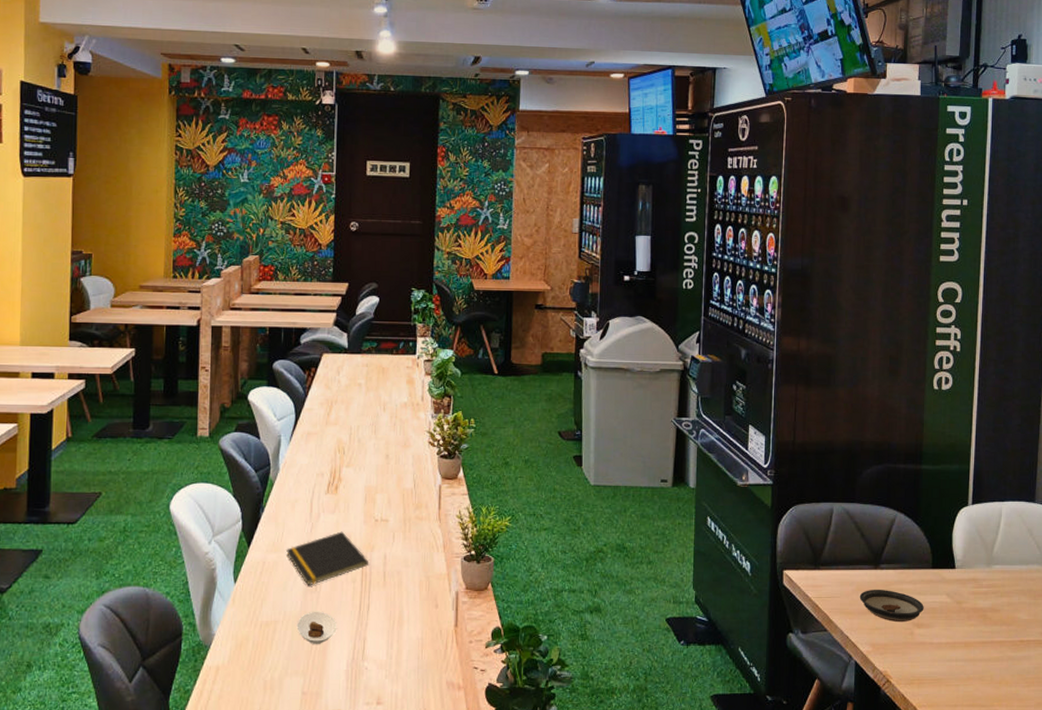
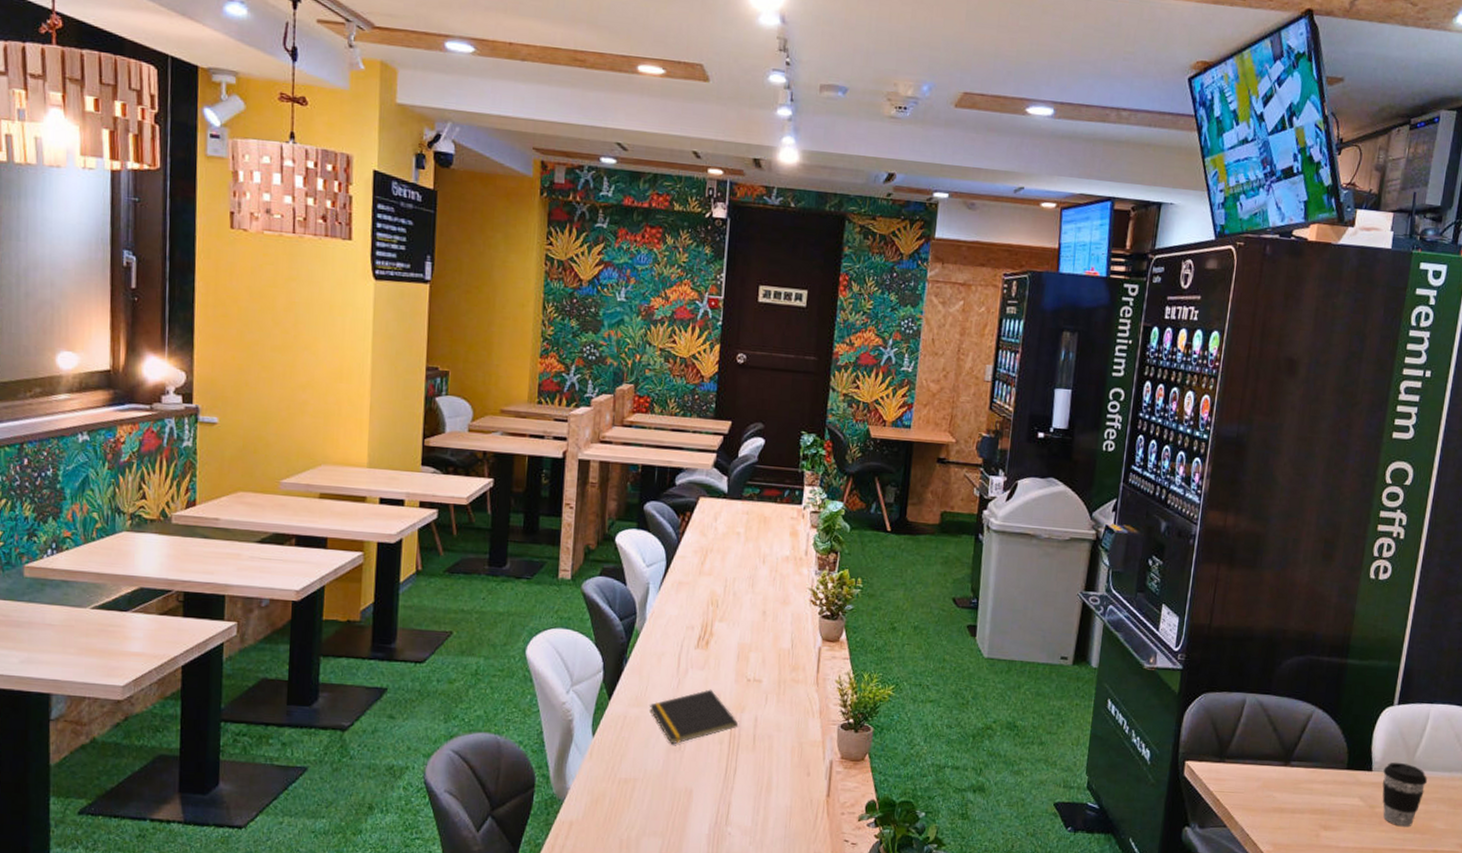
saucer: present [296,611,337,645] -> none [657,770,701,806]
saucer: present [859,589,924,623] -> none [1264,786,1334,824]
coffee cup: none [966,558,1007,620] -> present [1382,762,1428,827]

